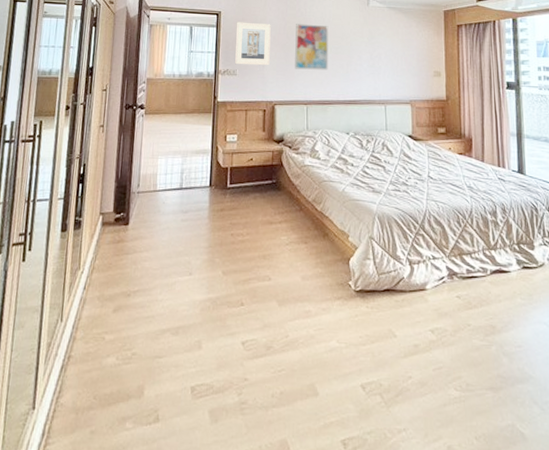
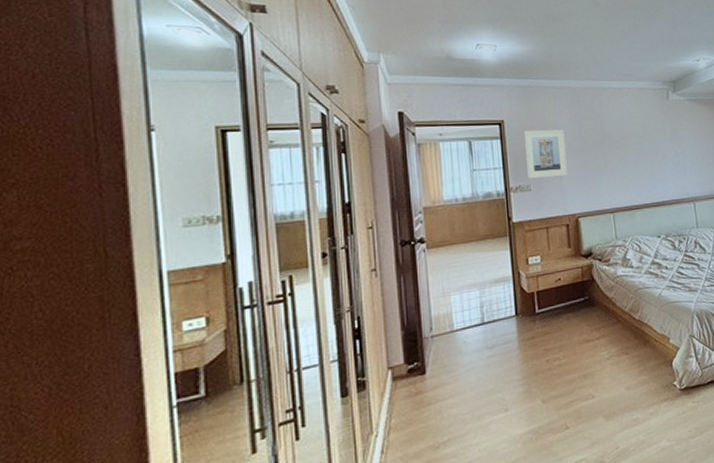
wall art: present [295,24,329,70] -> none [592,125,632,176]

